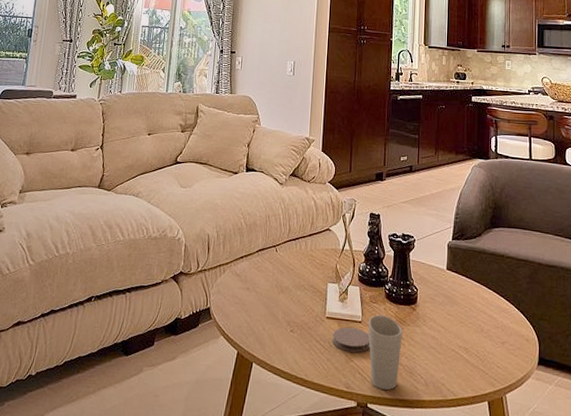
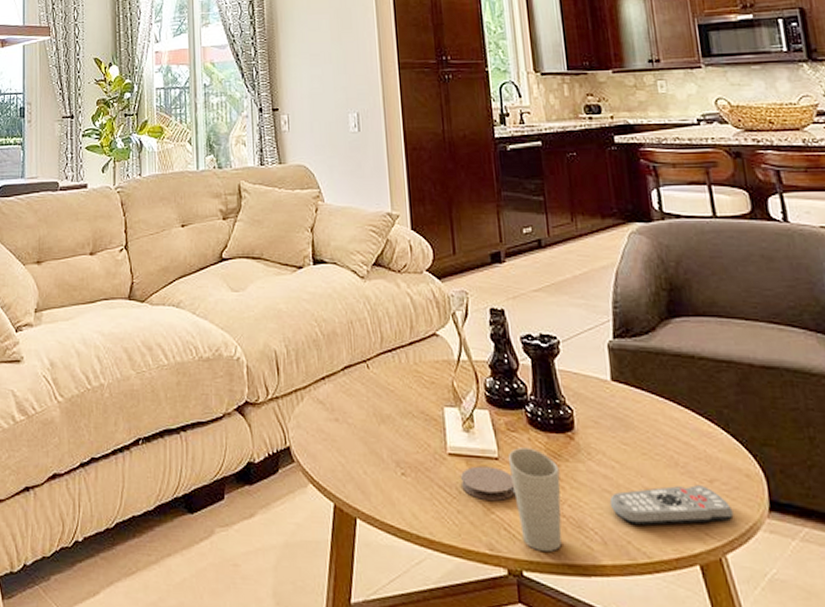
remote control: none [434,345,515,373] -> present [609,485,734,526]

